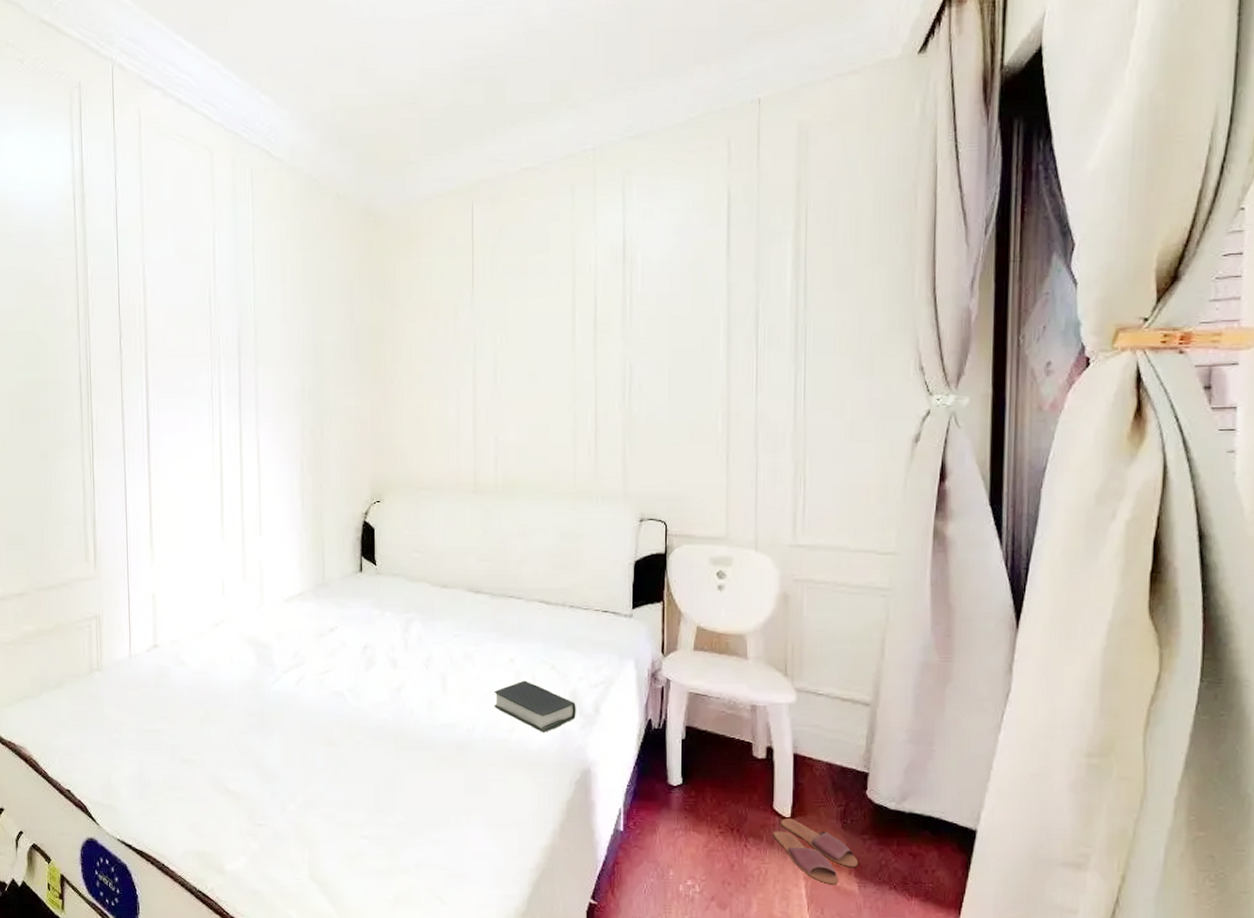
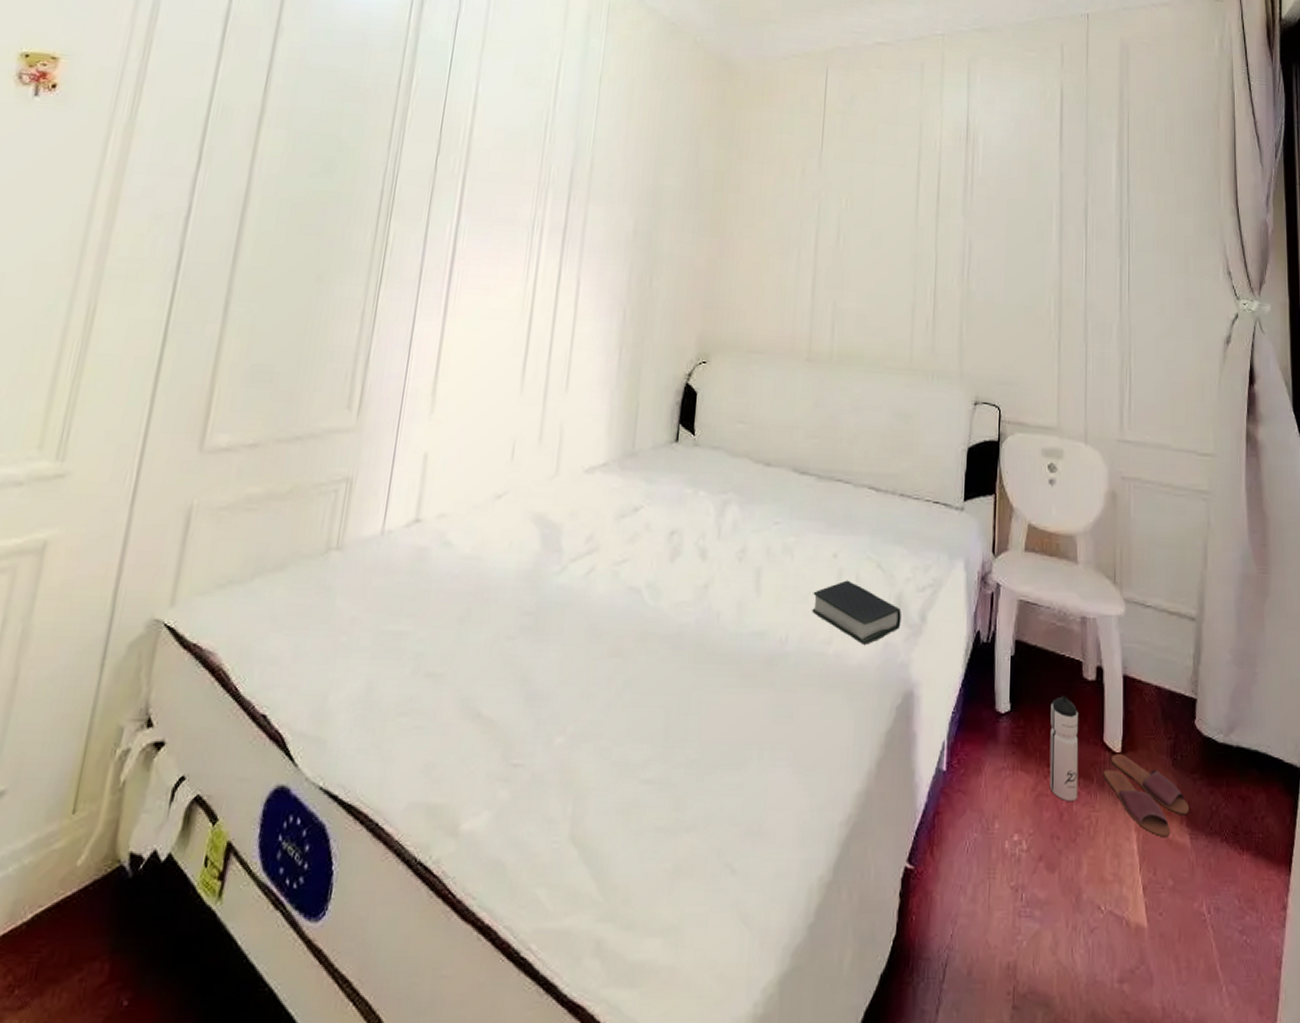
water bottle: none [720,770,749,855] -> present [1049,695,1079,801]

